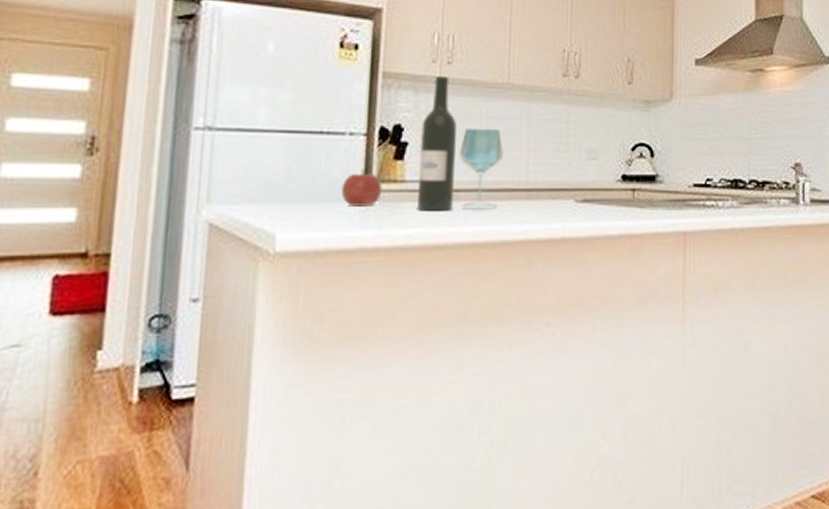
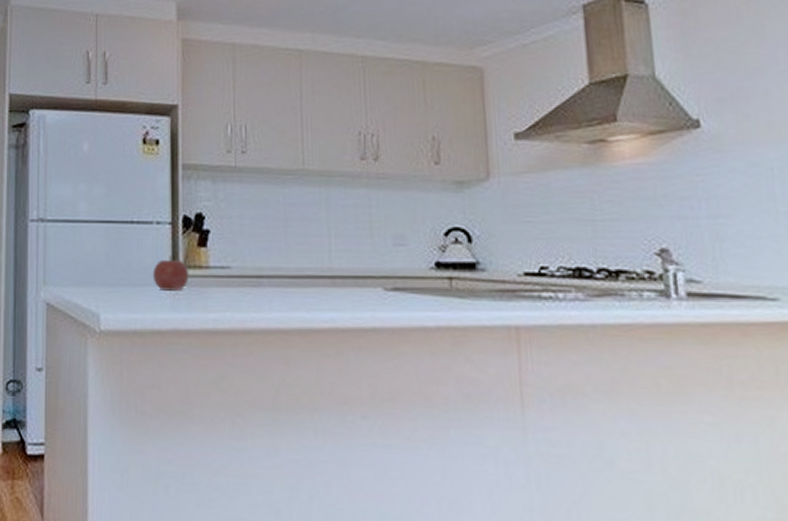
wine bottle: present [417,76,457,213] -> none [220,166,258,298]
wine glass: present [459,129,504,209] -> none [259,216,304,296]

